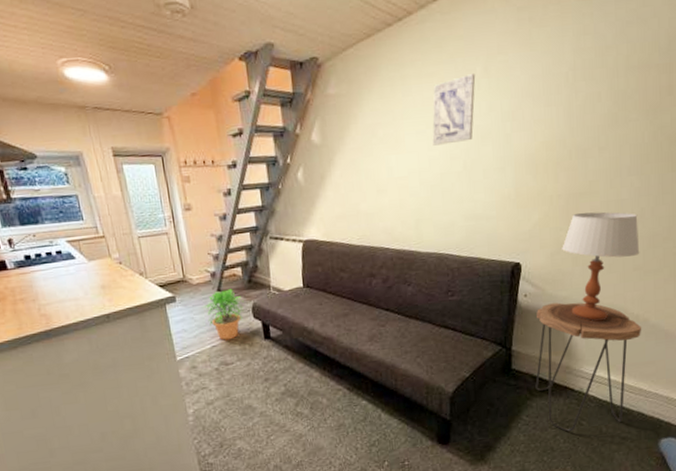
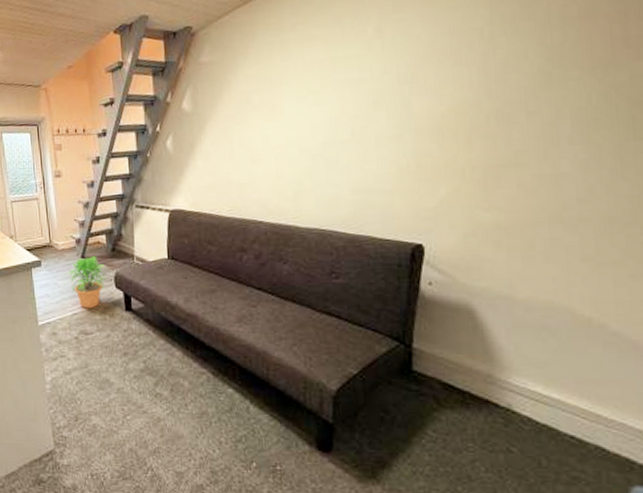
wall art: present [432,72,476,146] -> none [314,33,366,112]
side table: present [535,302,642,432] -> none [444,295,598,458]
table lamp: present [562,211,640,322] -> none [478,187,591,322]

